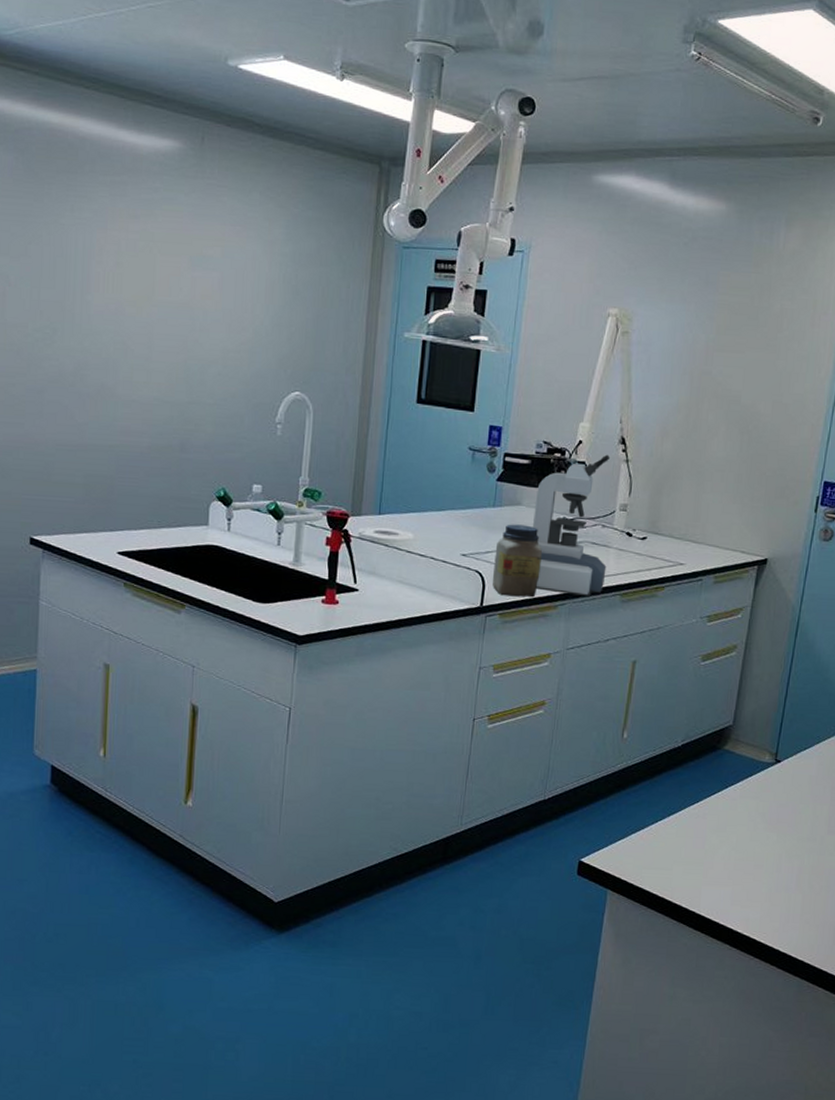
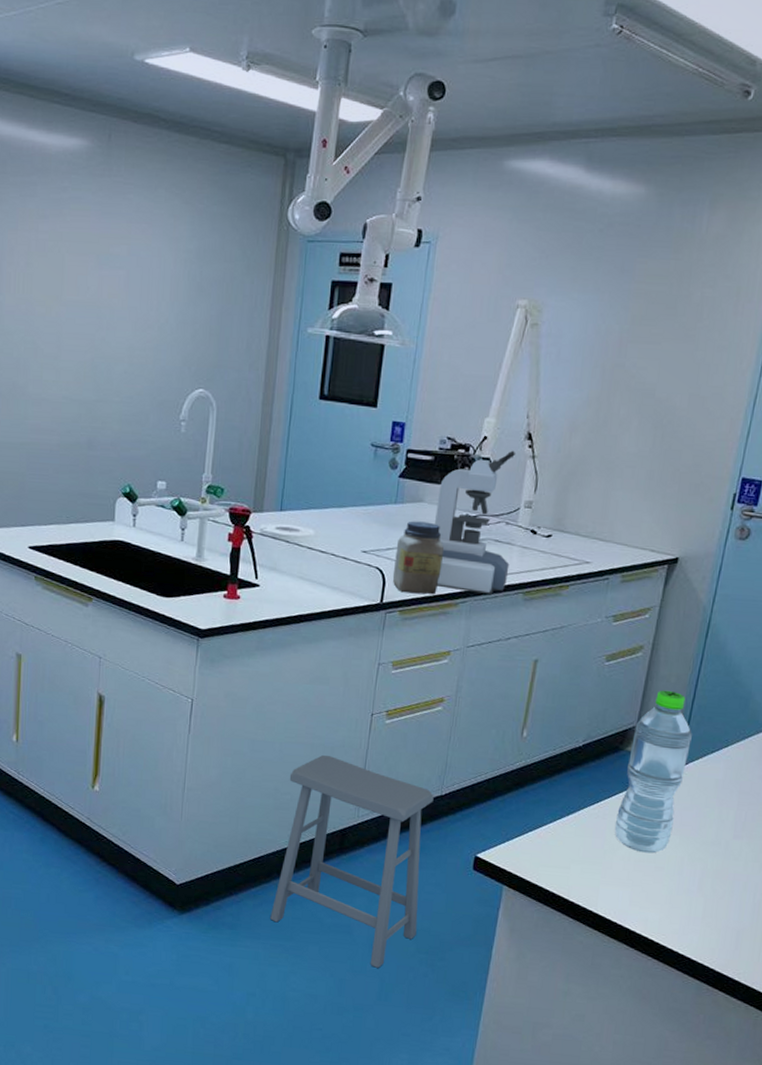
stool: none [373,762,537,981] -> present [270,755,434,968]
water bottle: none [714,688,787,852] -> present [614,690,693,854]

